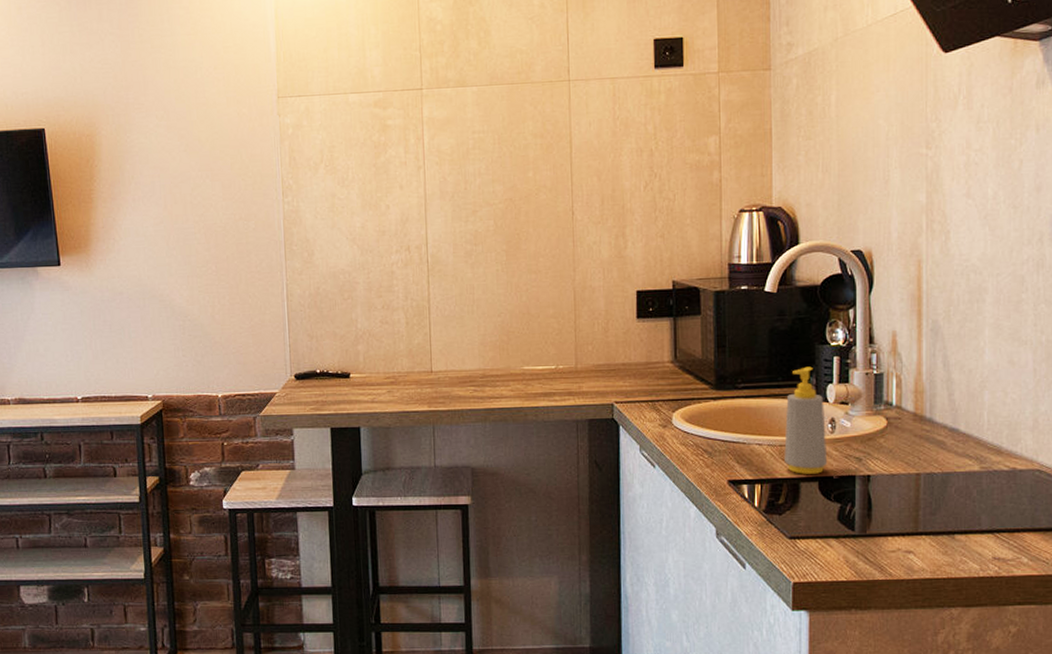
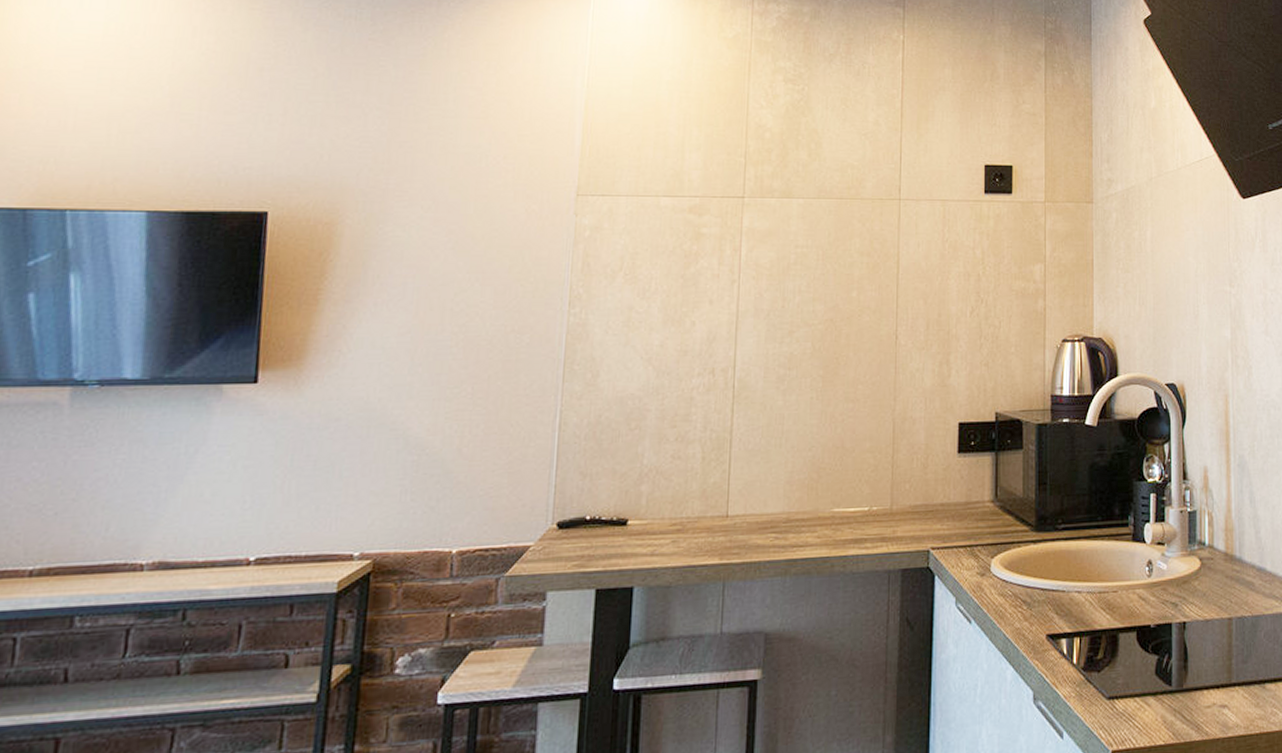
soap bottle: present [784,366,828,474] -> none [1103,504,1145,624]

